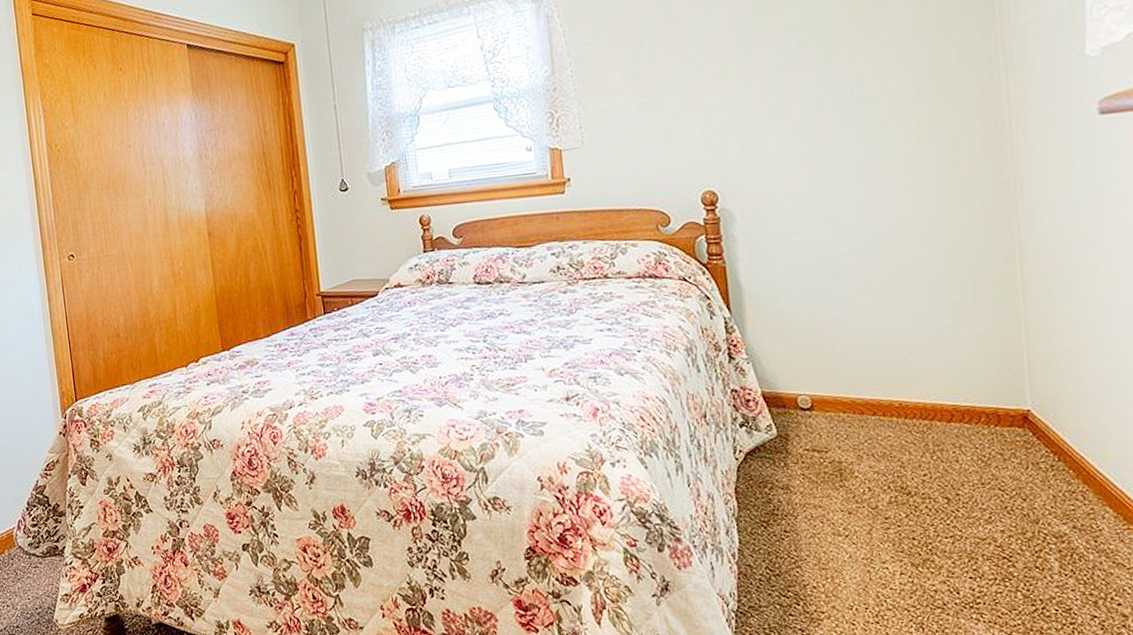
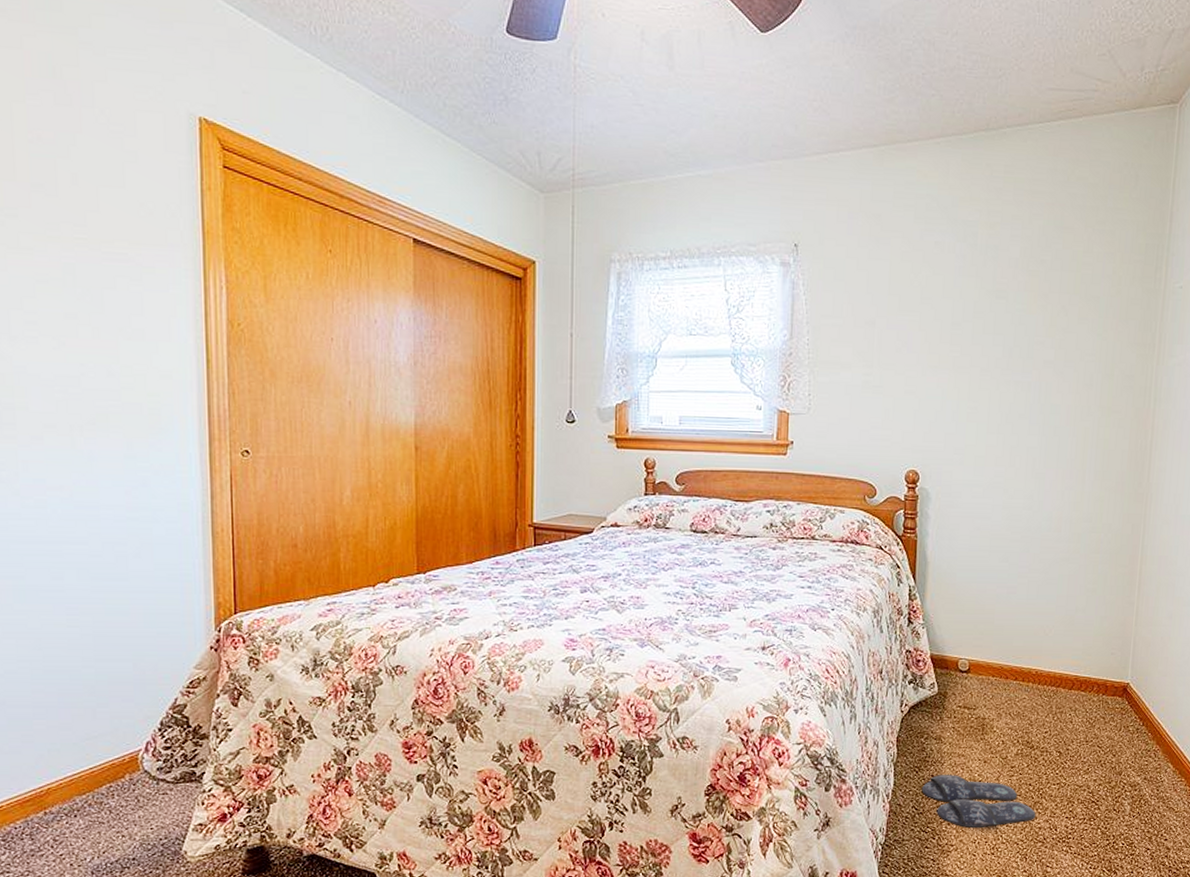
slippers: none [774,529,928,591] -> present [921,775,1036,828]

